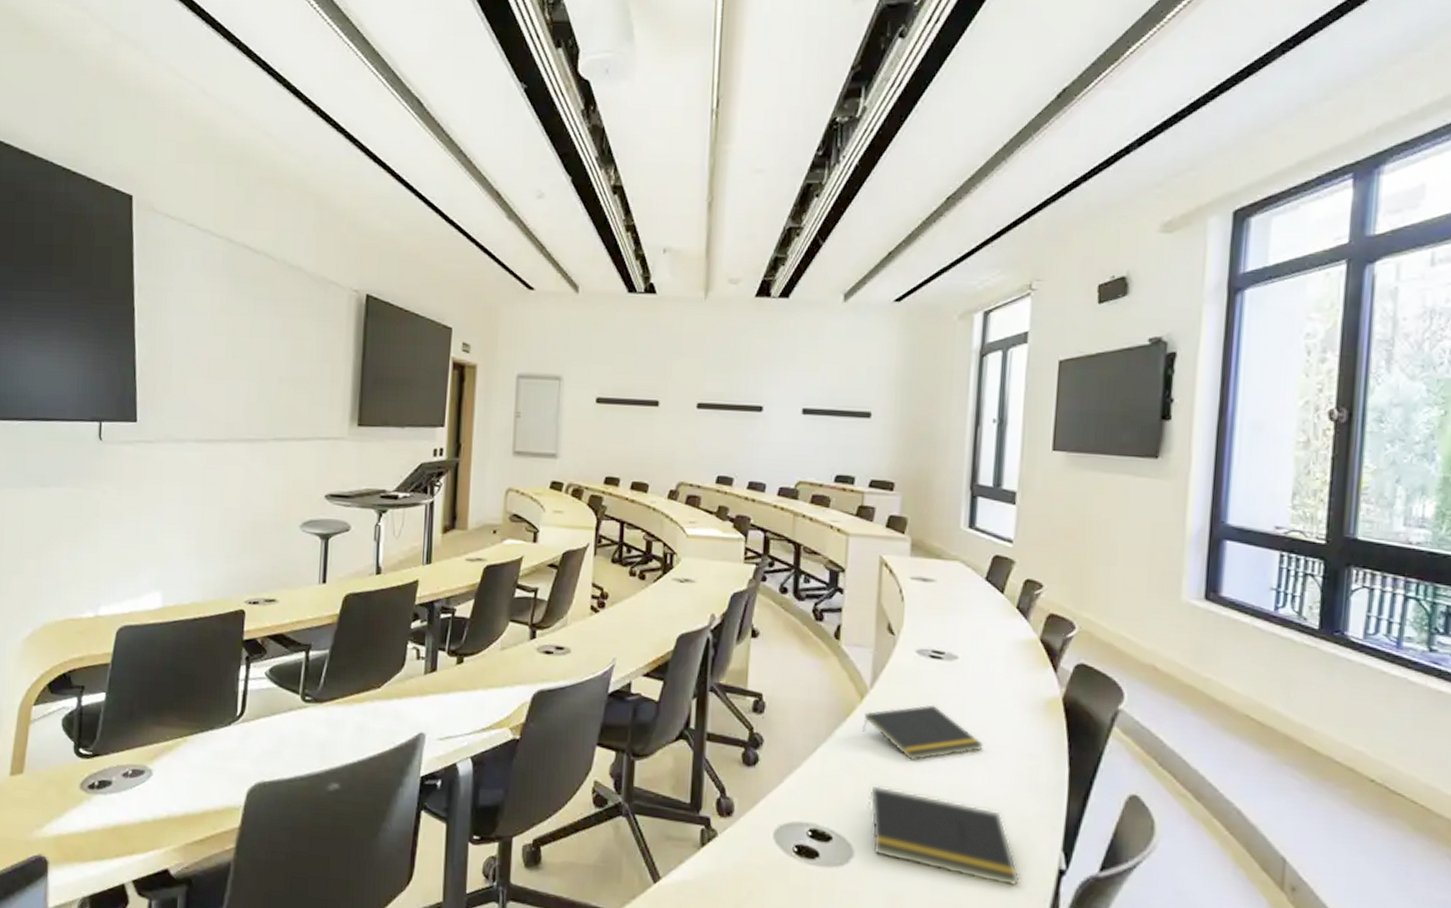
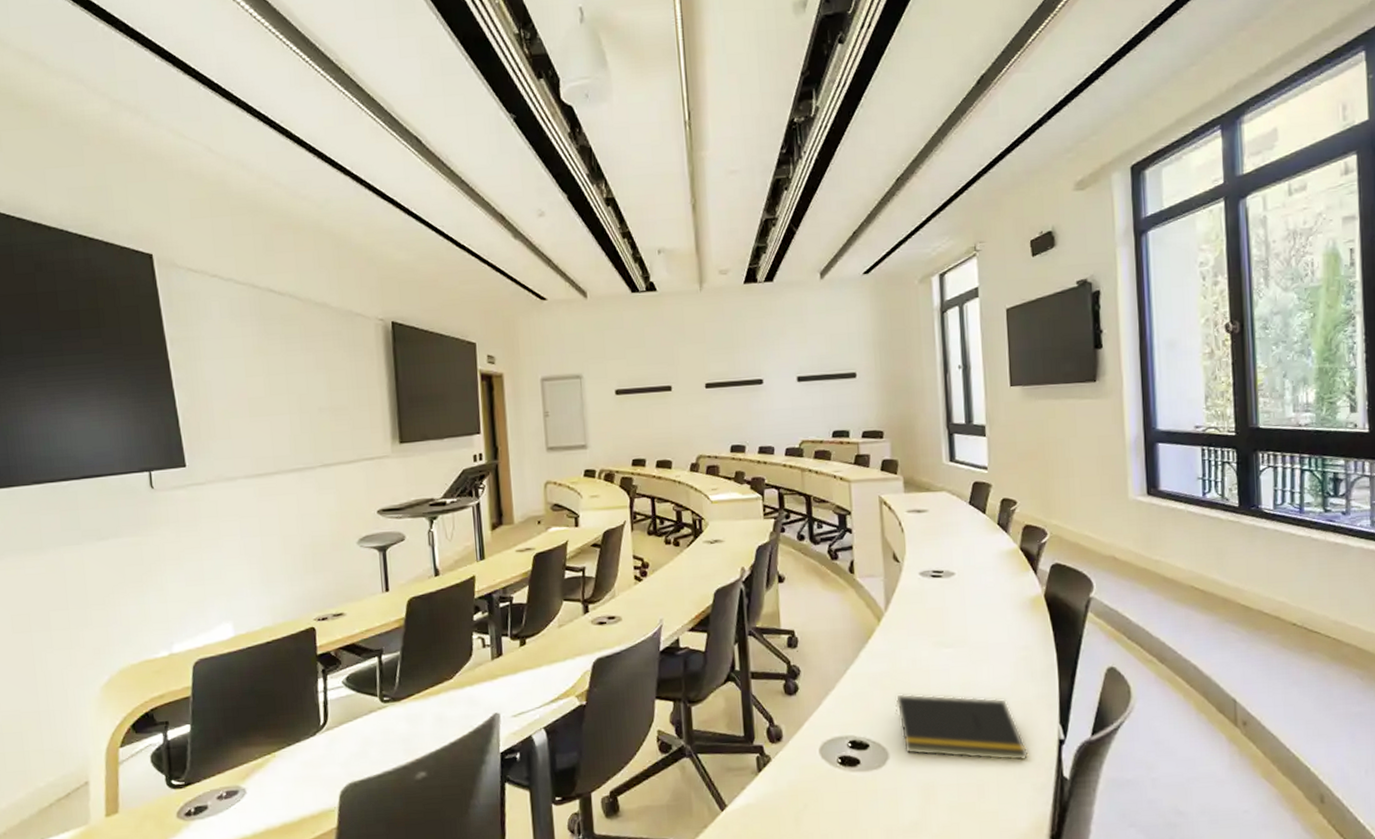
notepad: present [863,705,983,760] -> none [883,617,985,668]

